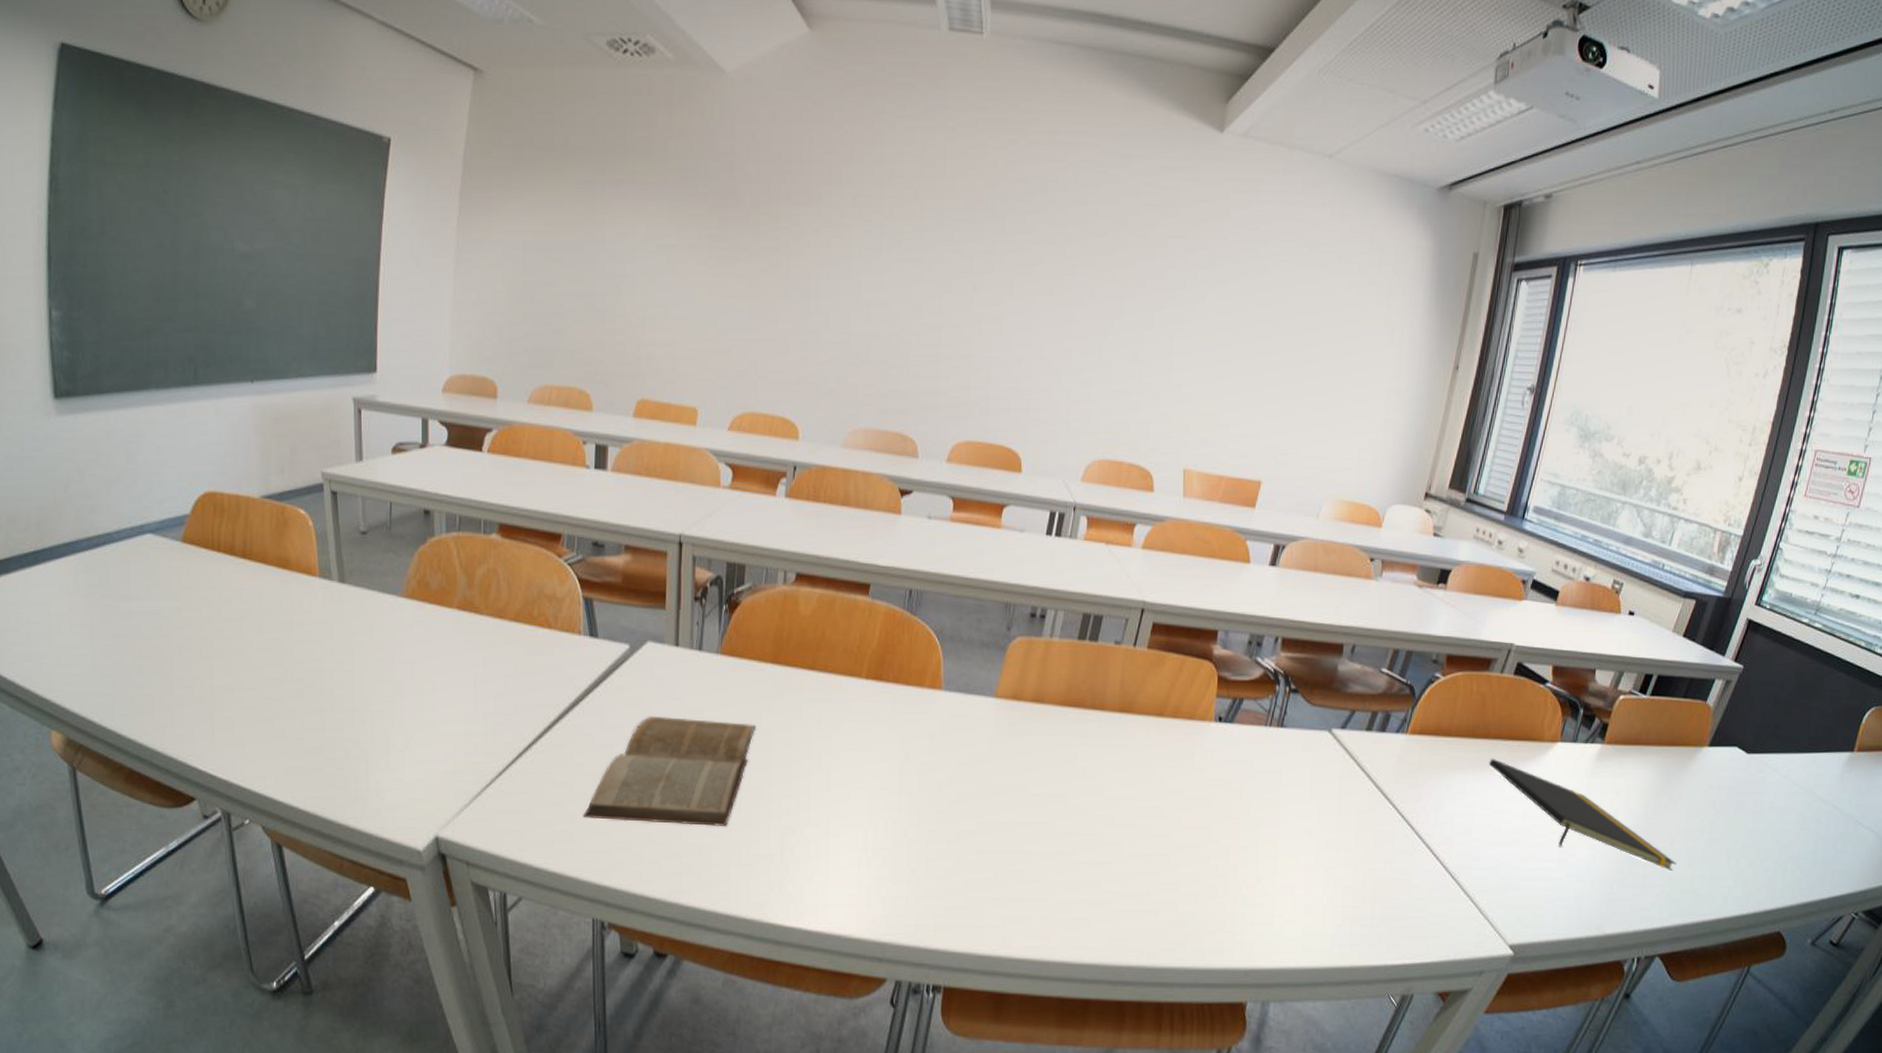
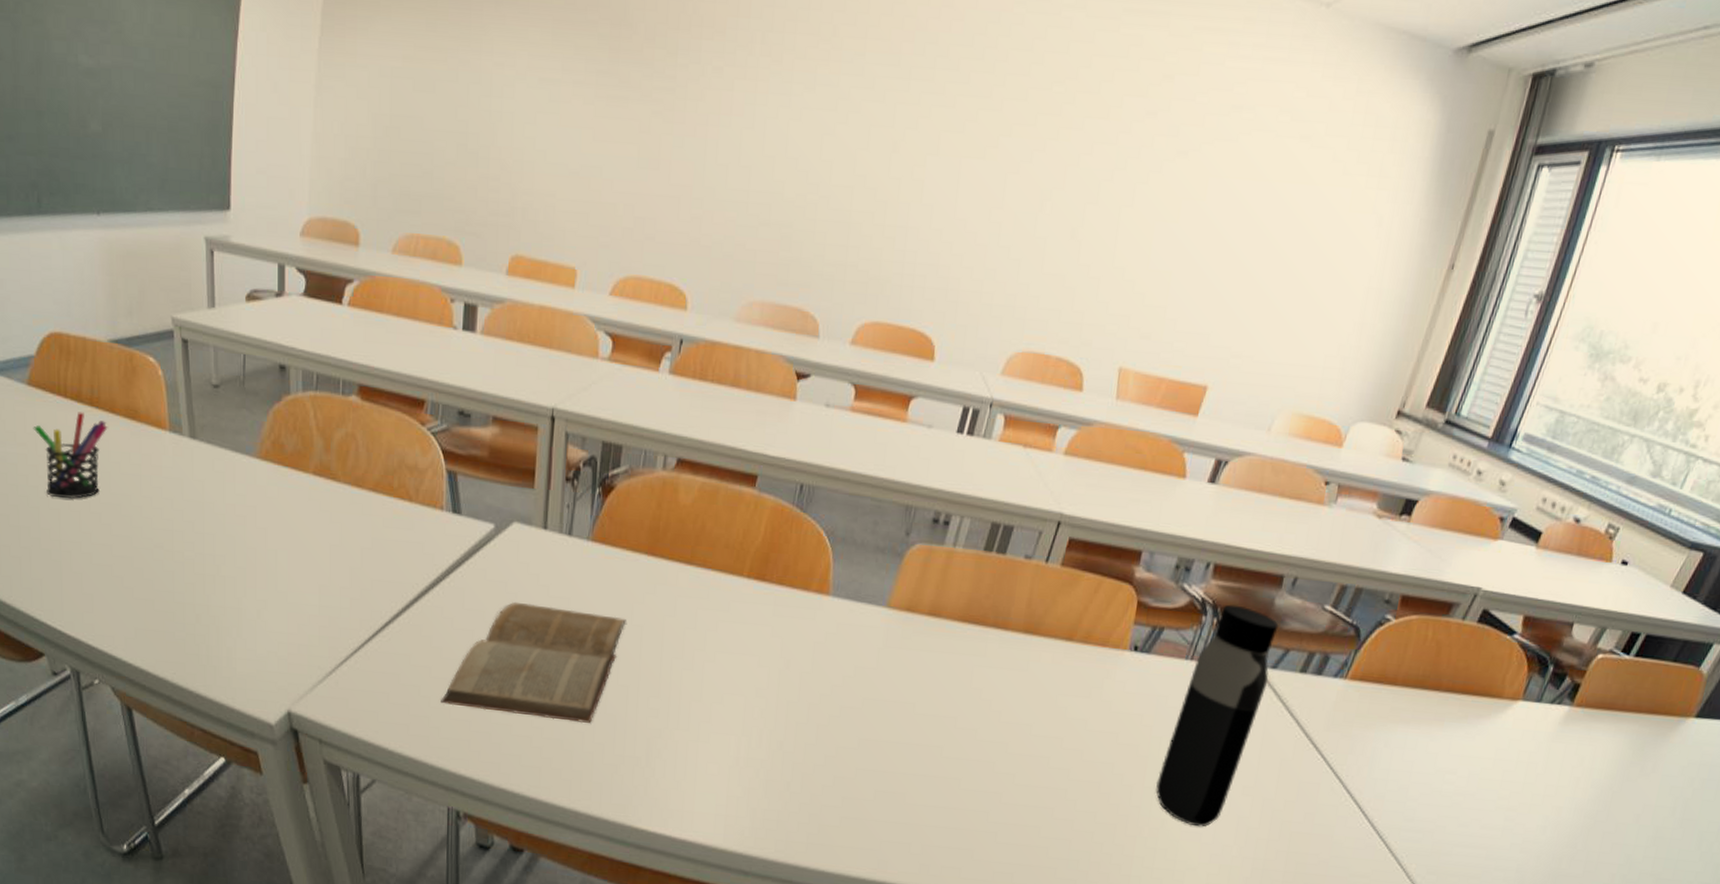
pen holder: none [187,564,260,647] -> present [33,412,108,499]
water bottle: none [1250,673,1344,881] -> present [1156,604,1279,827]
notepad: present [1489,758,1676,872] -> none [1436,712,1639,851]

